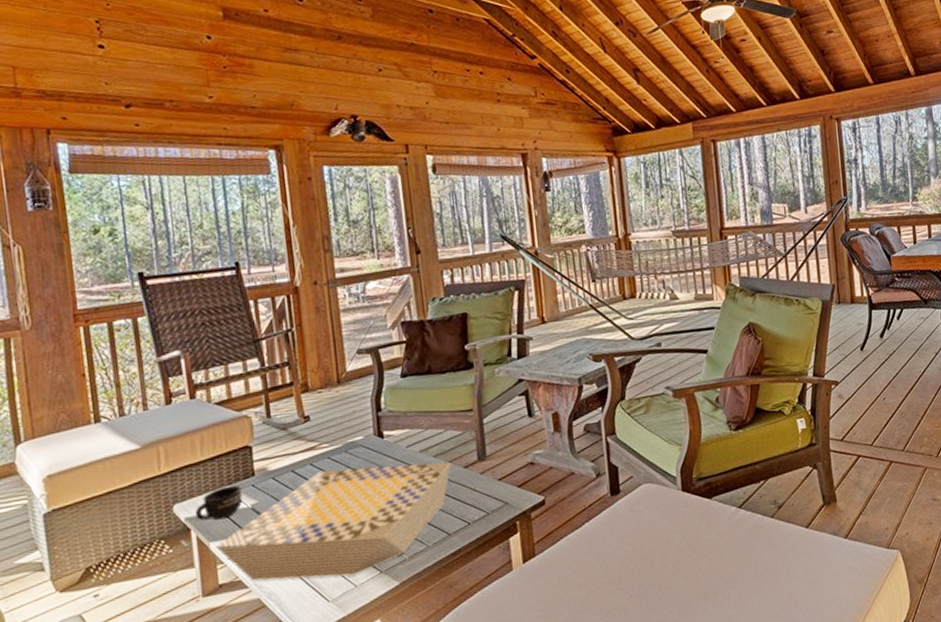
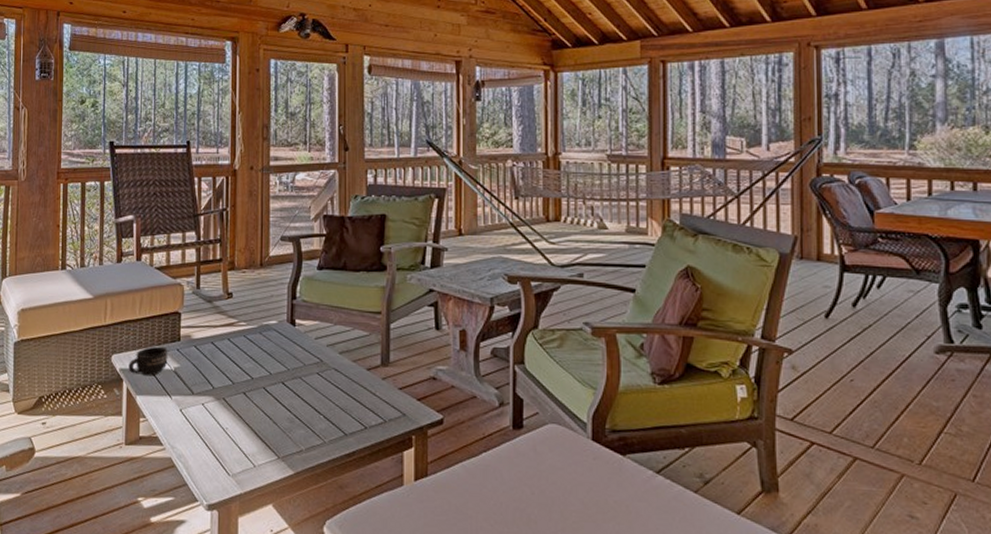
board game: present [216,462,452,581] -> none [141,347,356,455]

